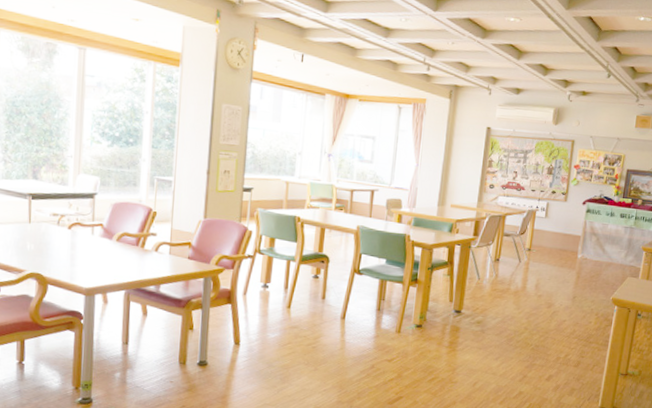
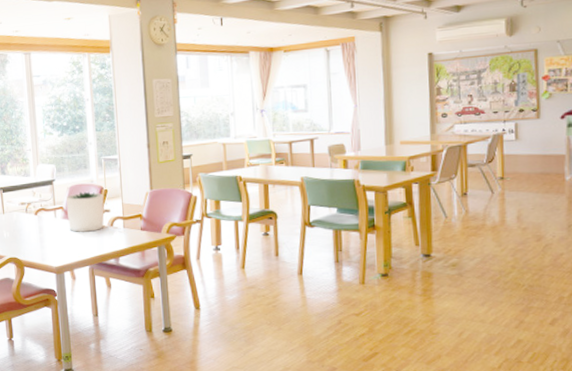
planter: none [106,210,151,255] -> present [66,191,105,232]

